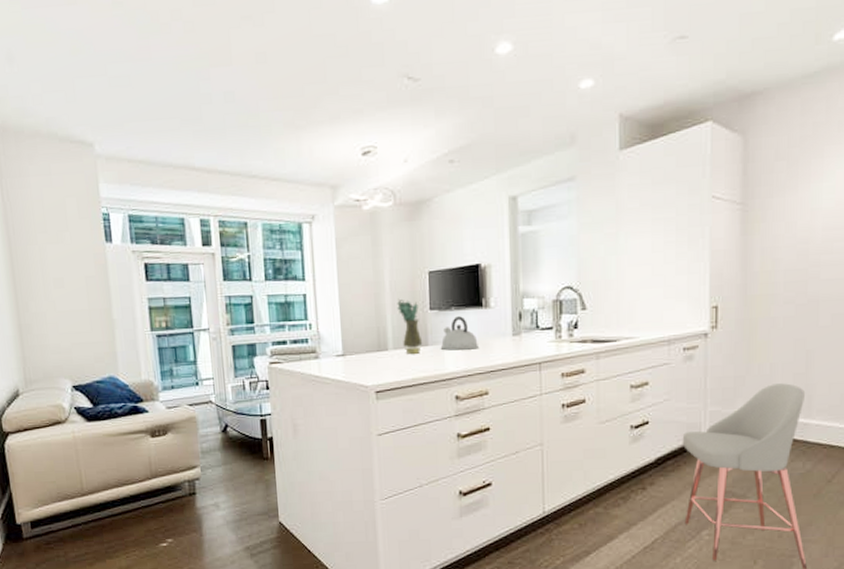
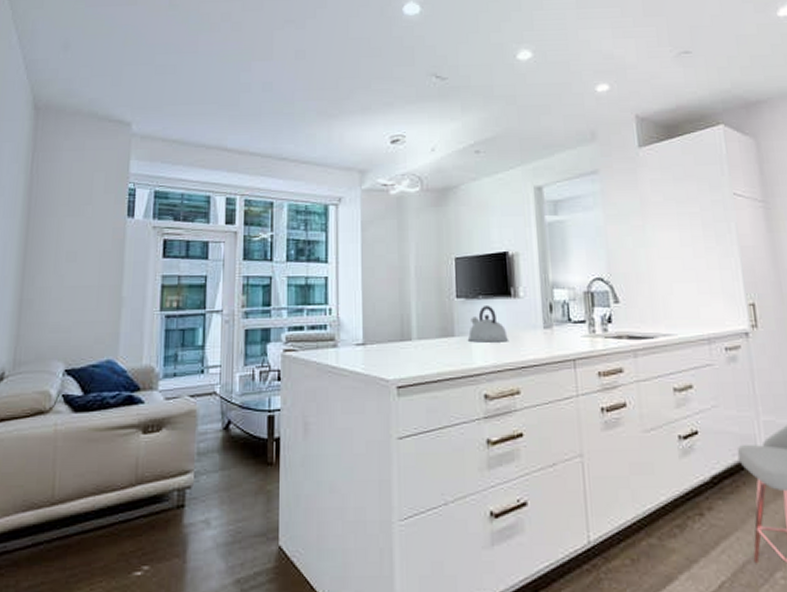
vase: present [397,298,423,354] -> none [422,285,449,345]

